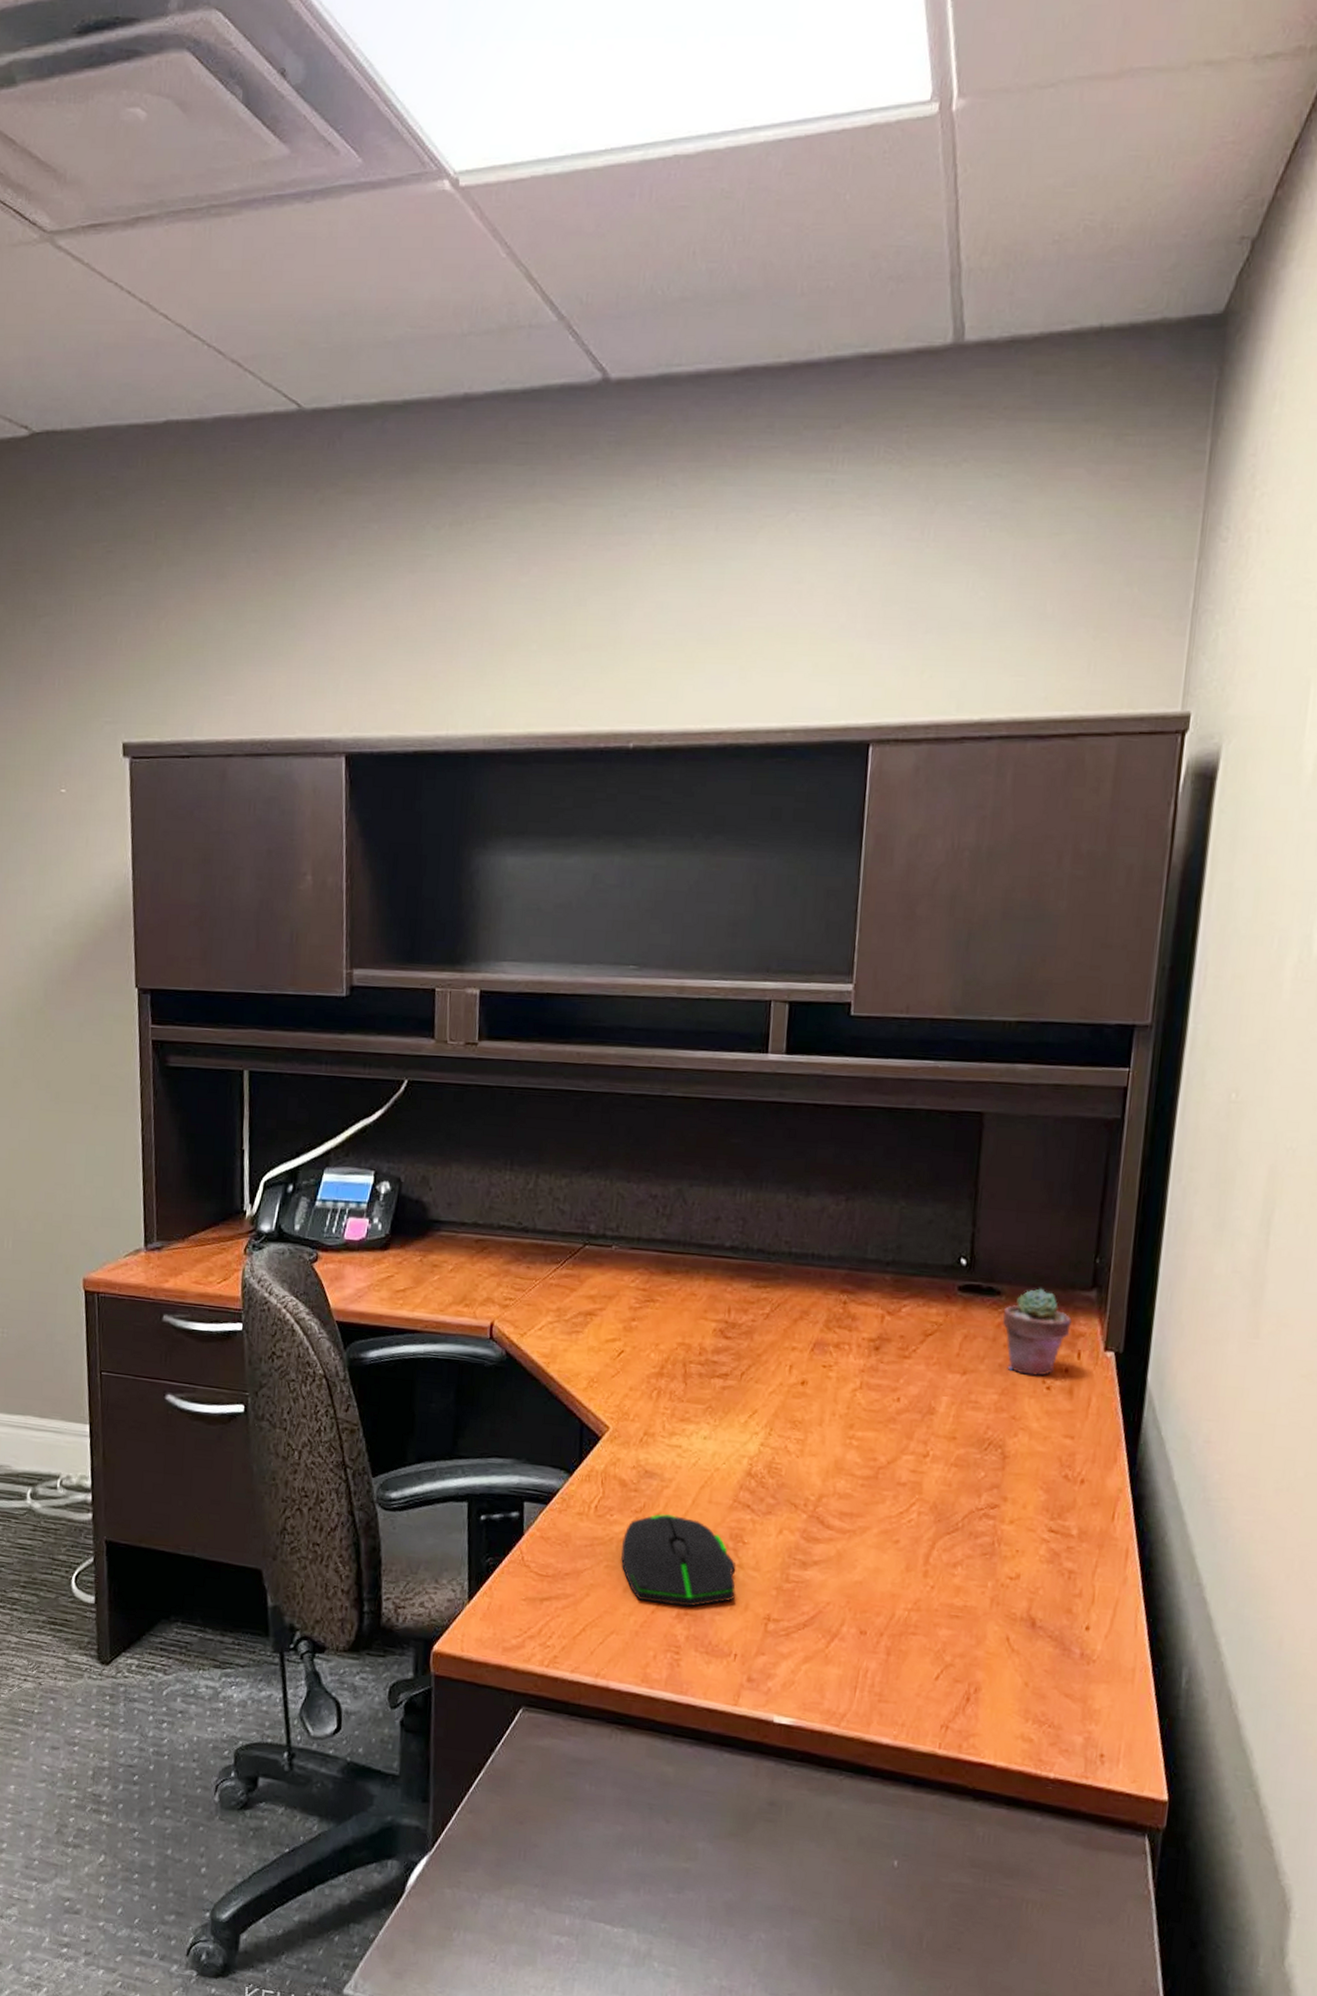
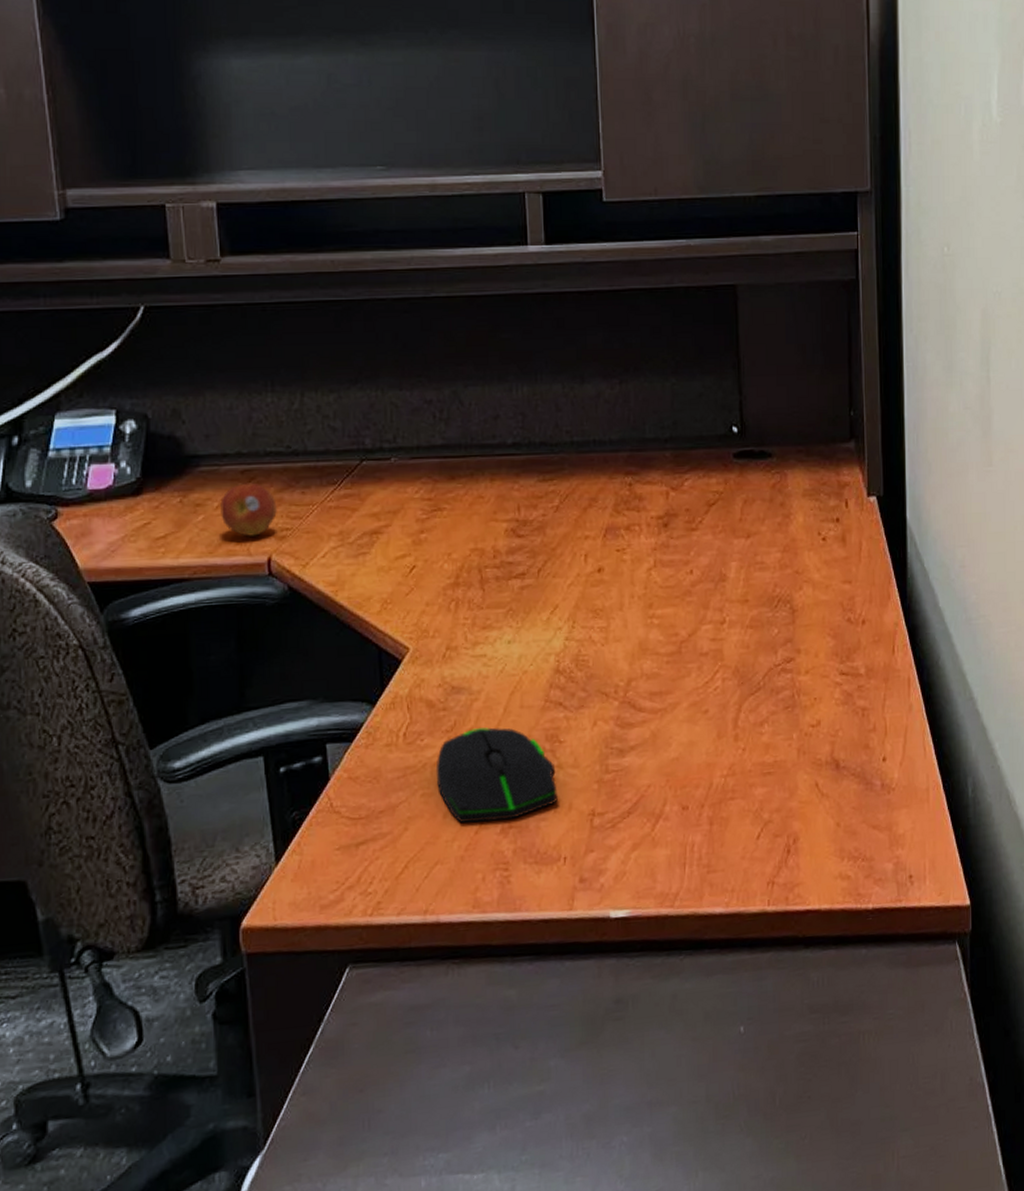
fruit: none [454,1251,504,1301] -> present [220,482,277,536]
potted succulent: present [1003,1288,1072,1376] -> none [777,446,836,530]

